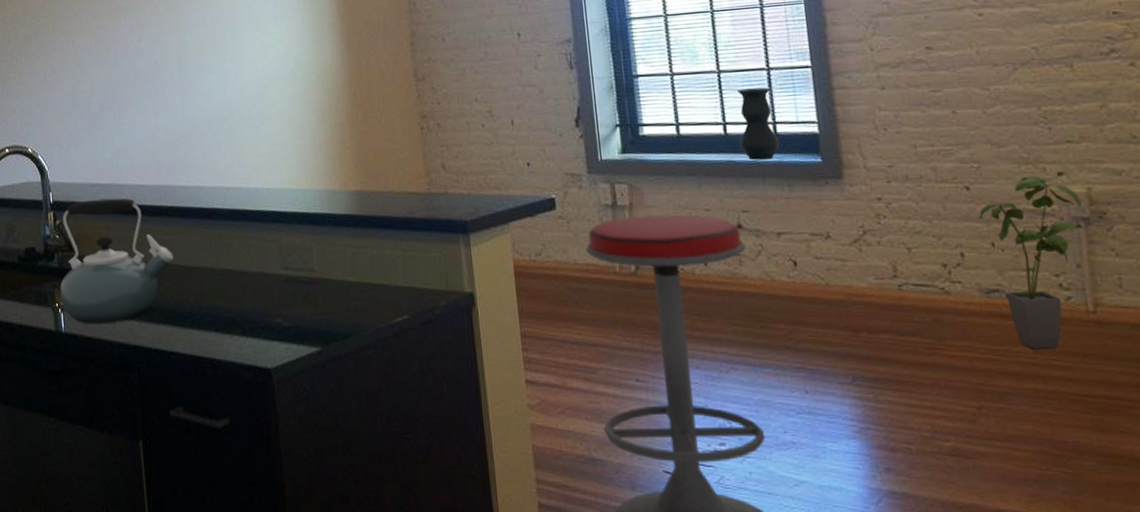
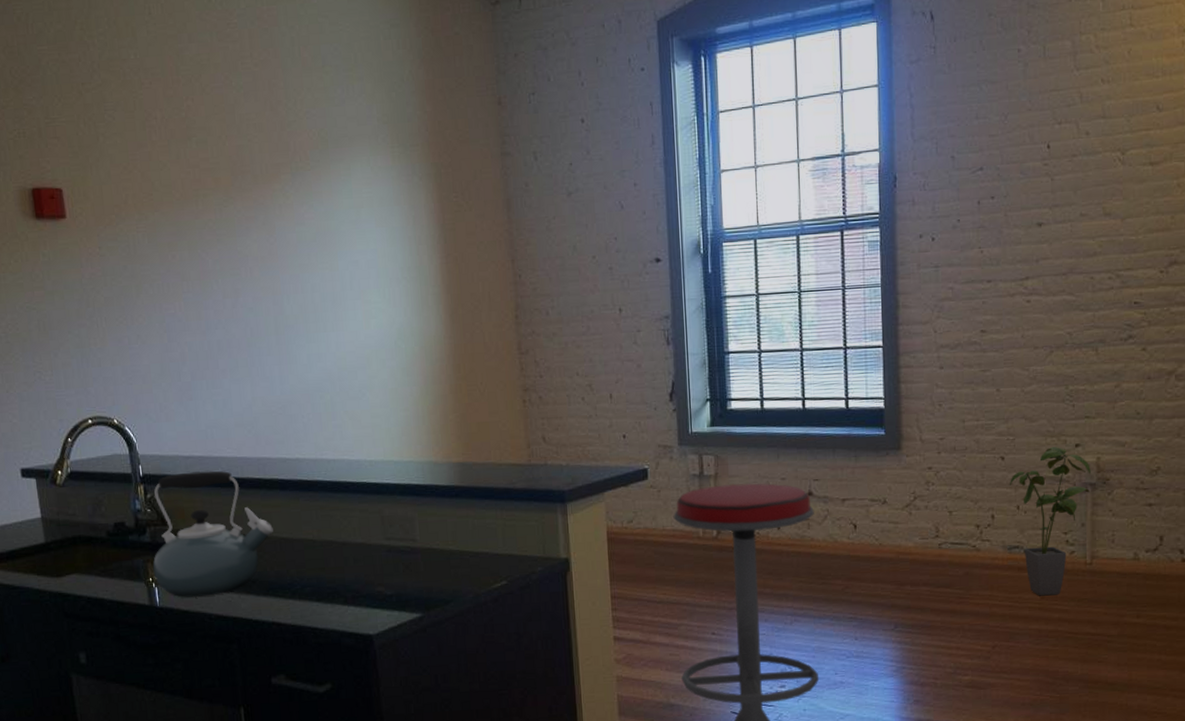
vase: present [736,87,780,161] -> none [815,365,850,433]

